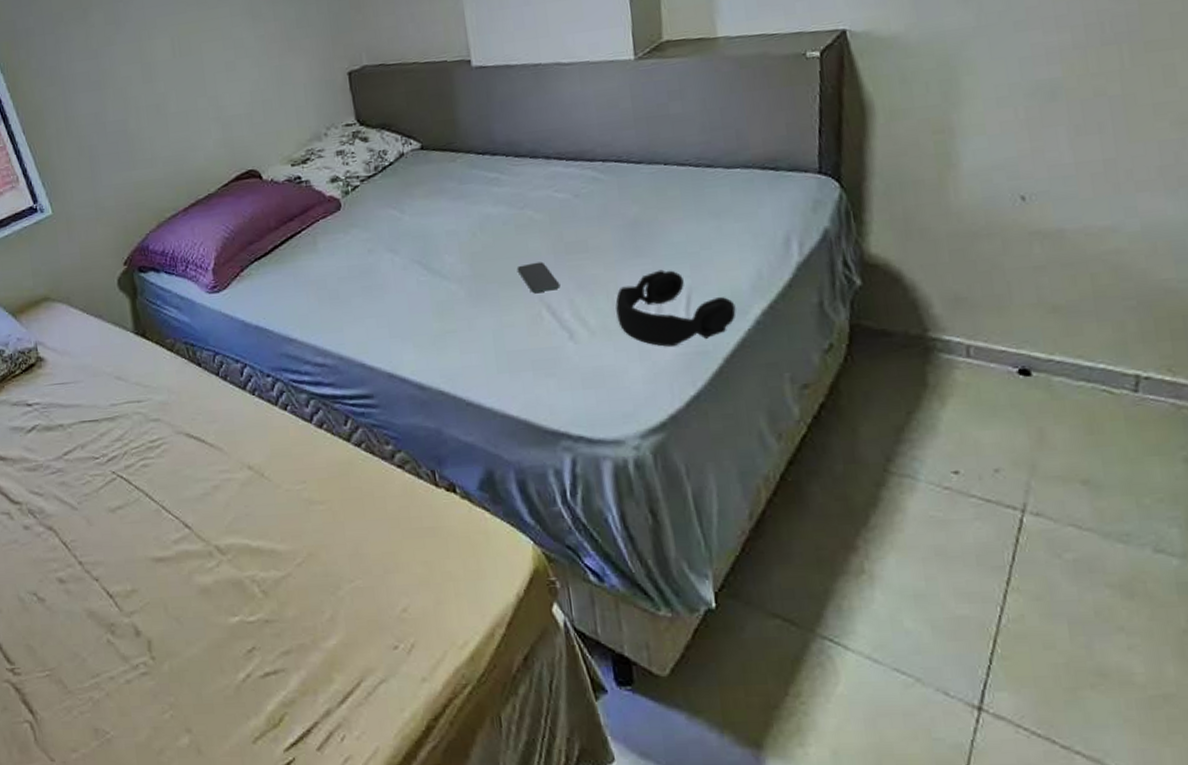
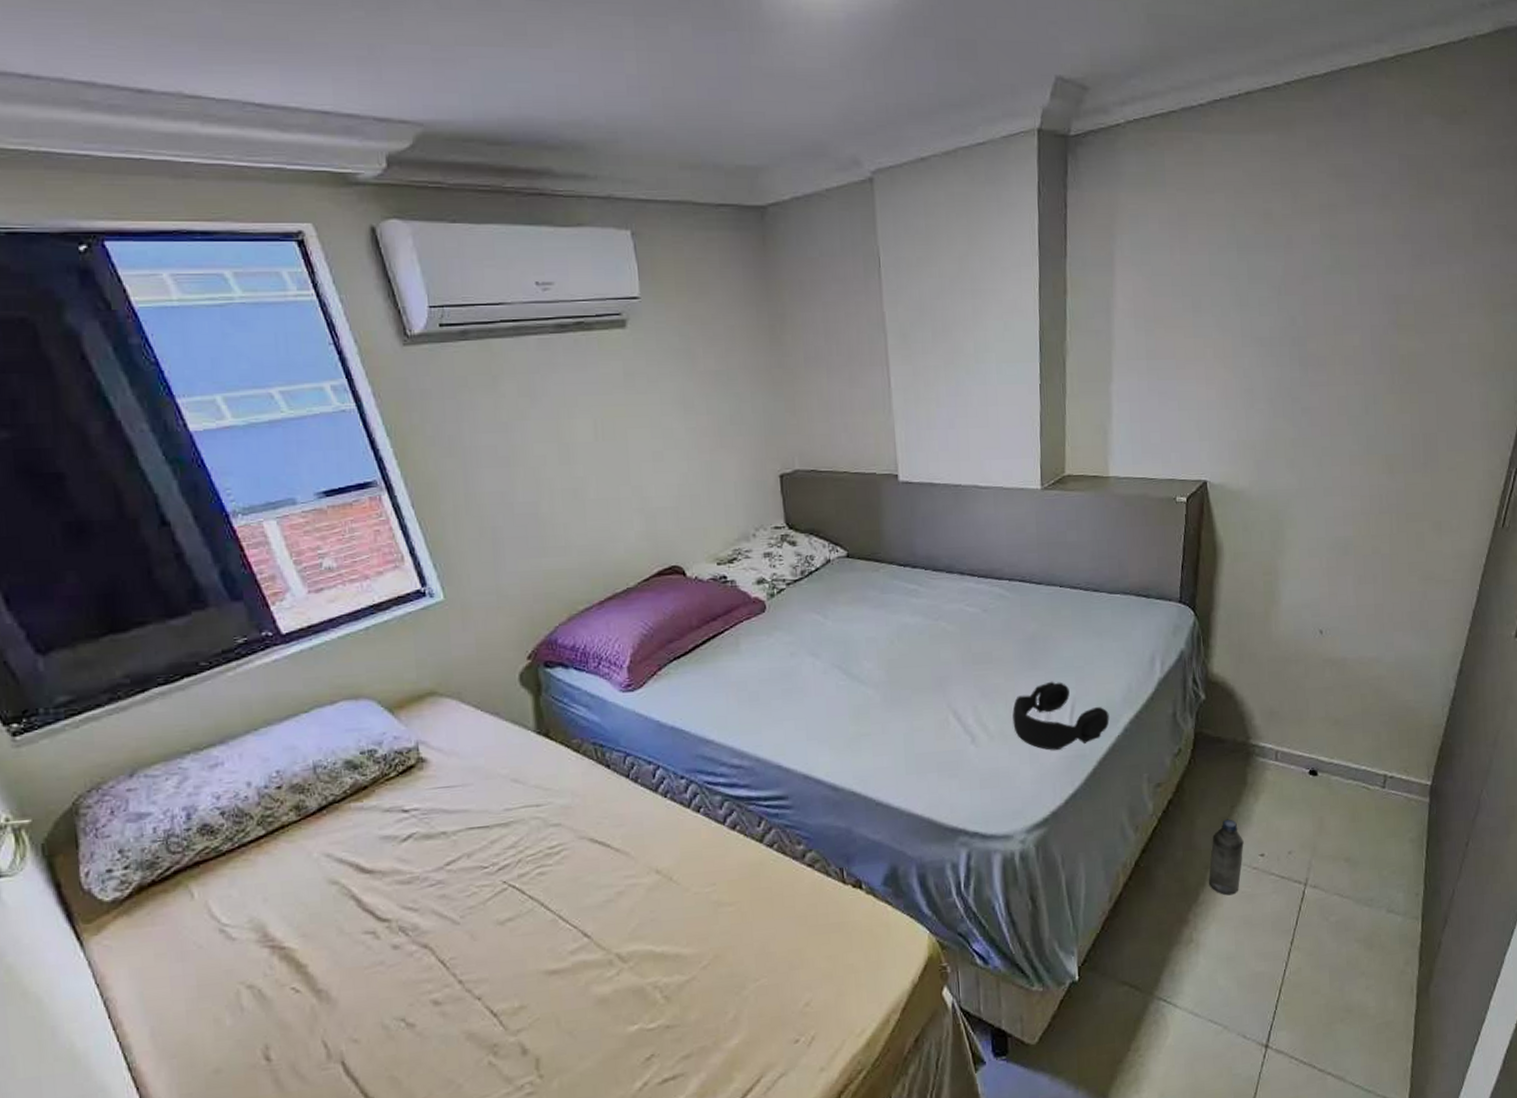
smartphone: present [516,261,560,294] -> none [929,670,966,700]
water bottle: none [881,427,929,520] -> present [1209,819,1244,896]

